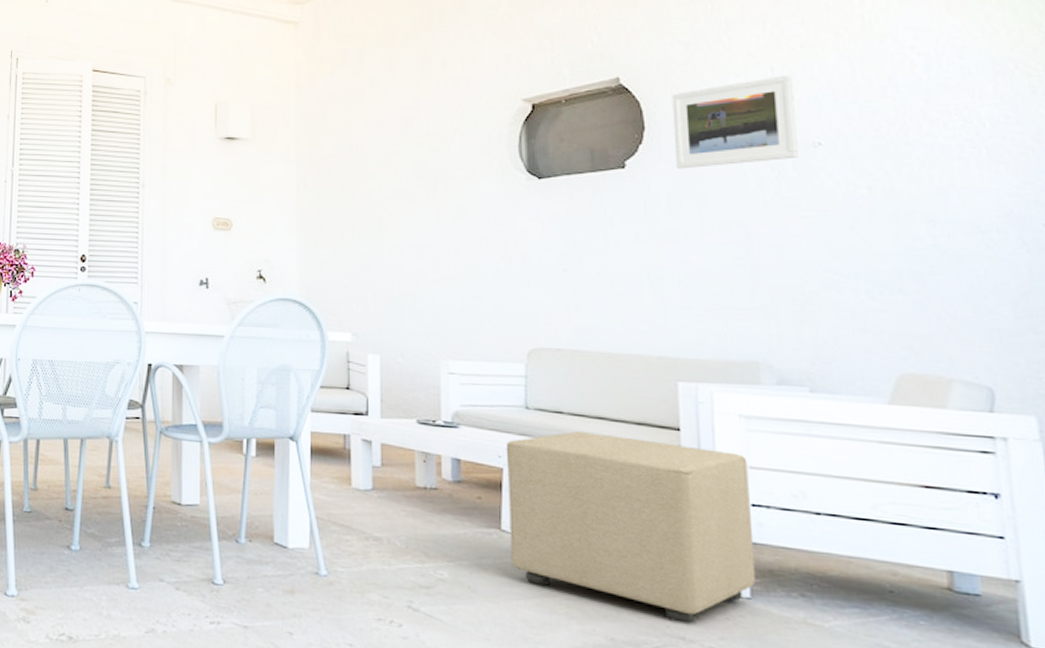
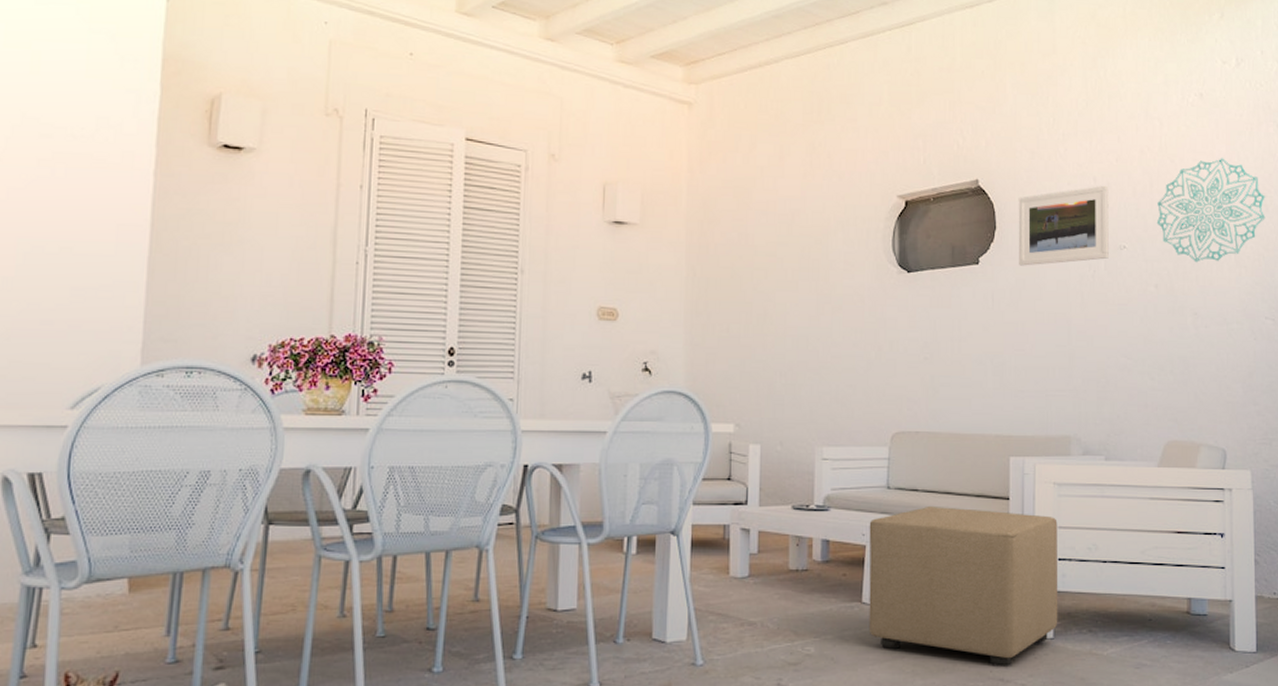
wall decoration: none [863,33,1032,159] -> present [1156,158,1265,263]

